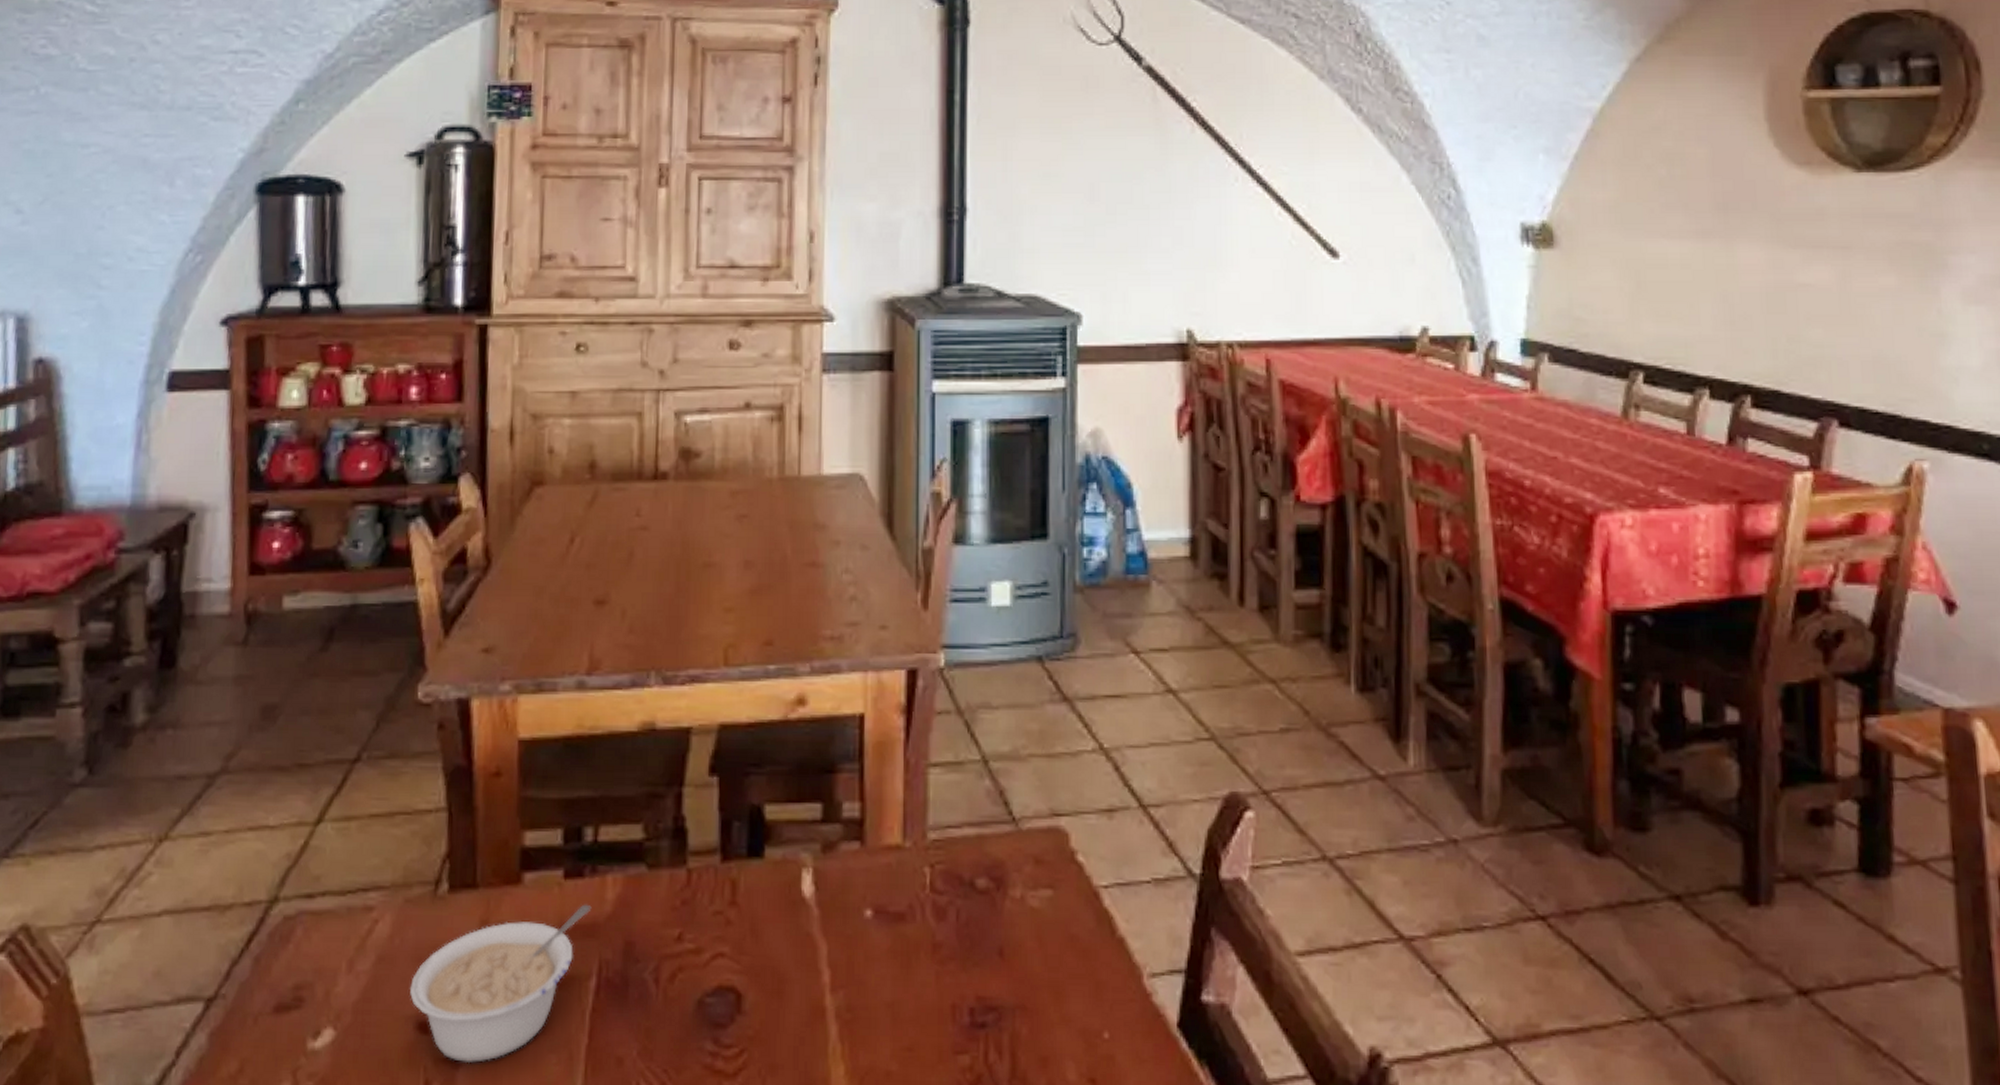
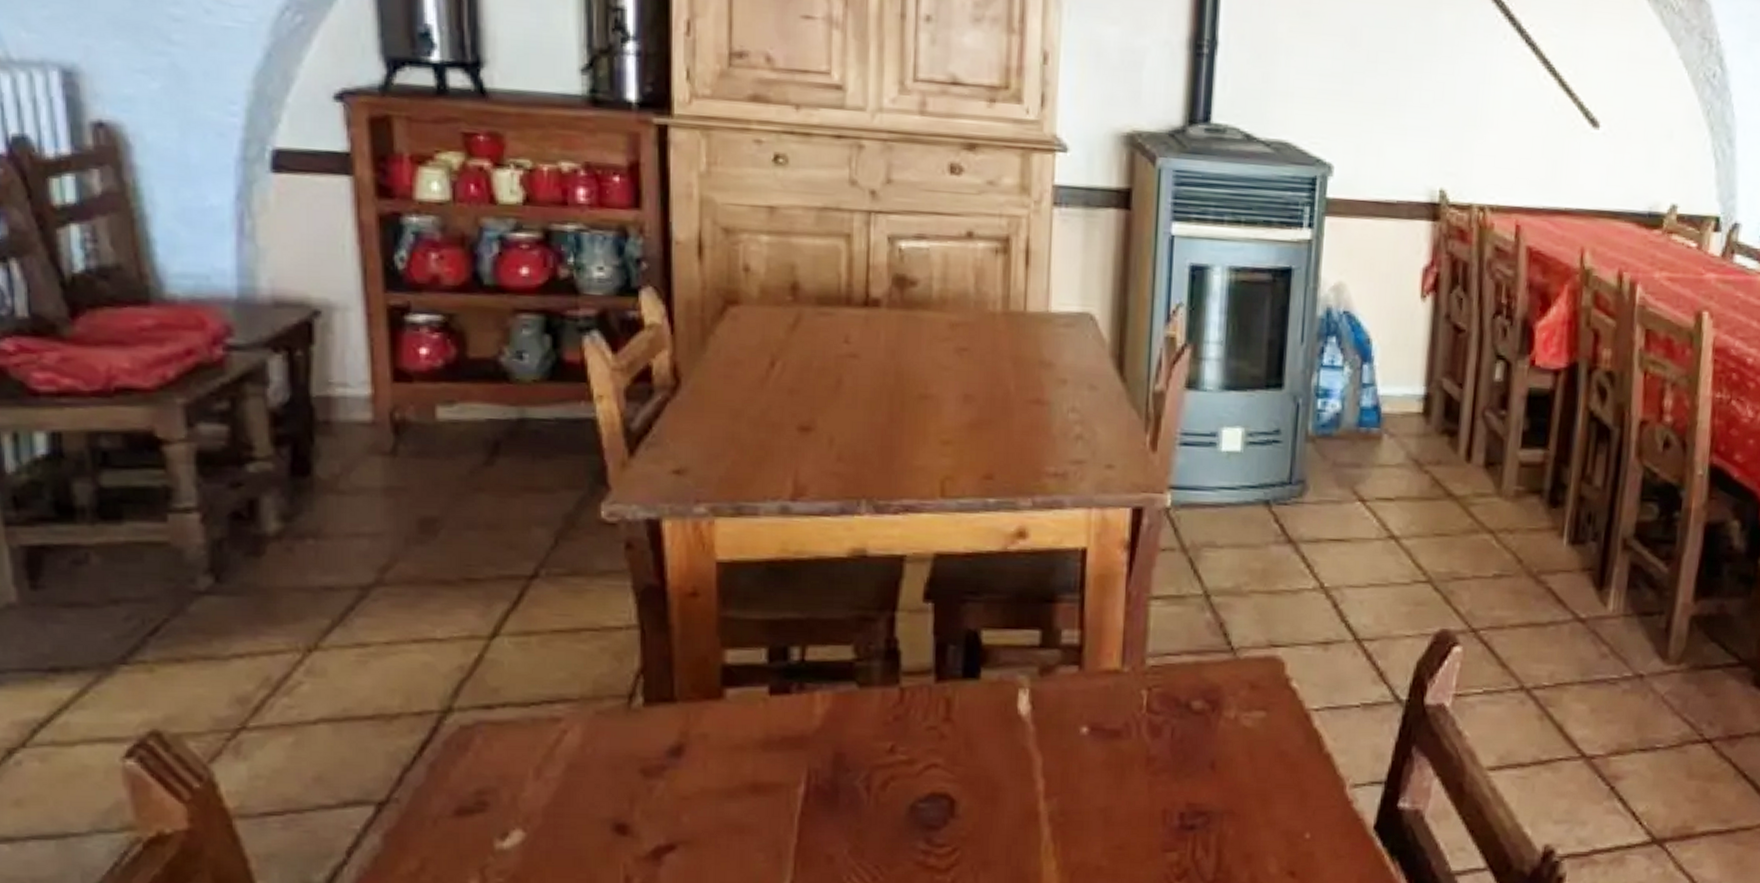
legume: present [410,904,592,1064] -> none [605,718,799,862]

